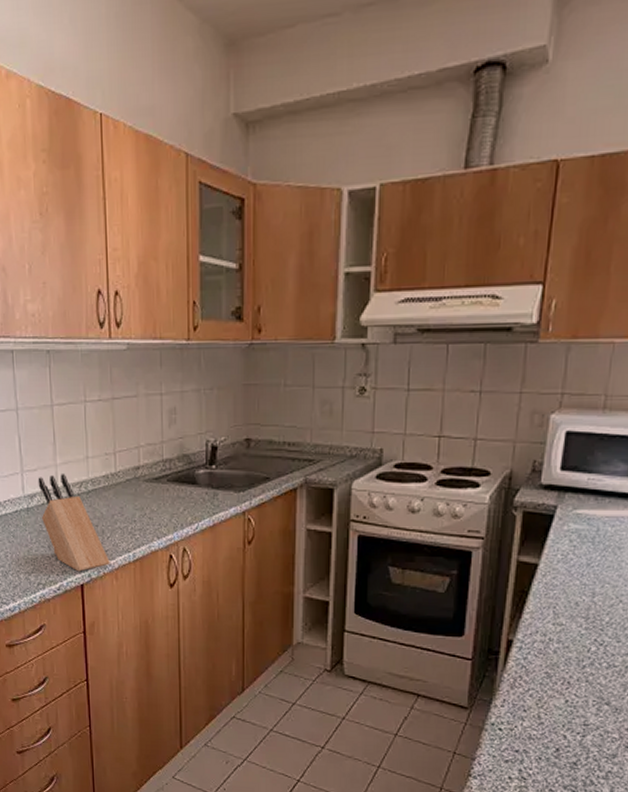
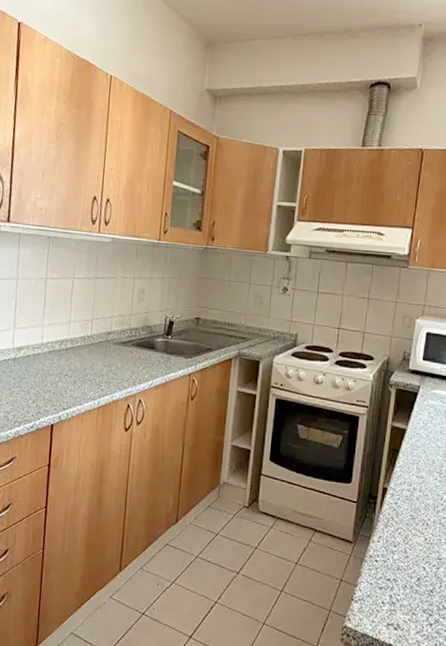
knife block: present [38,473,110,572] -> none [25,332,78,414]

